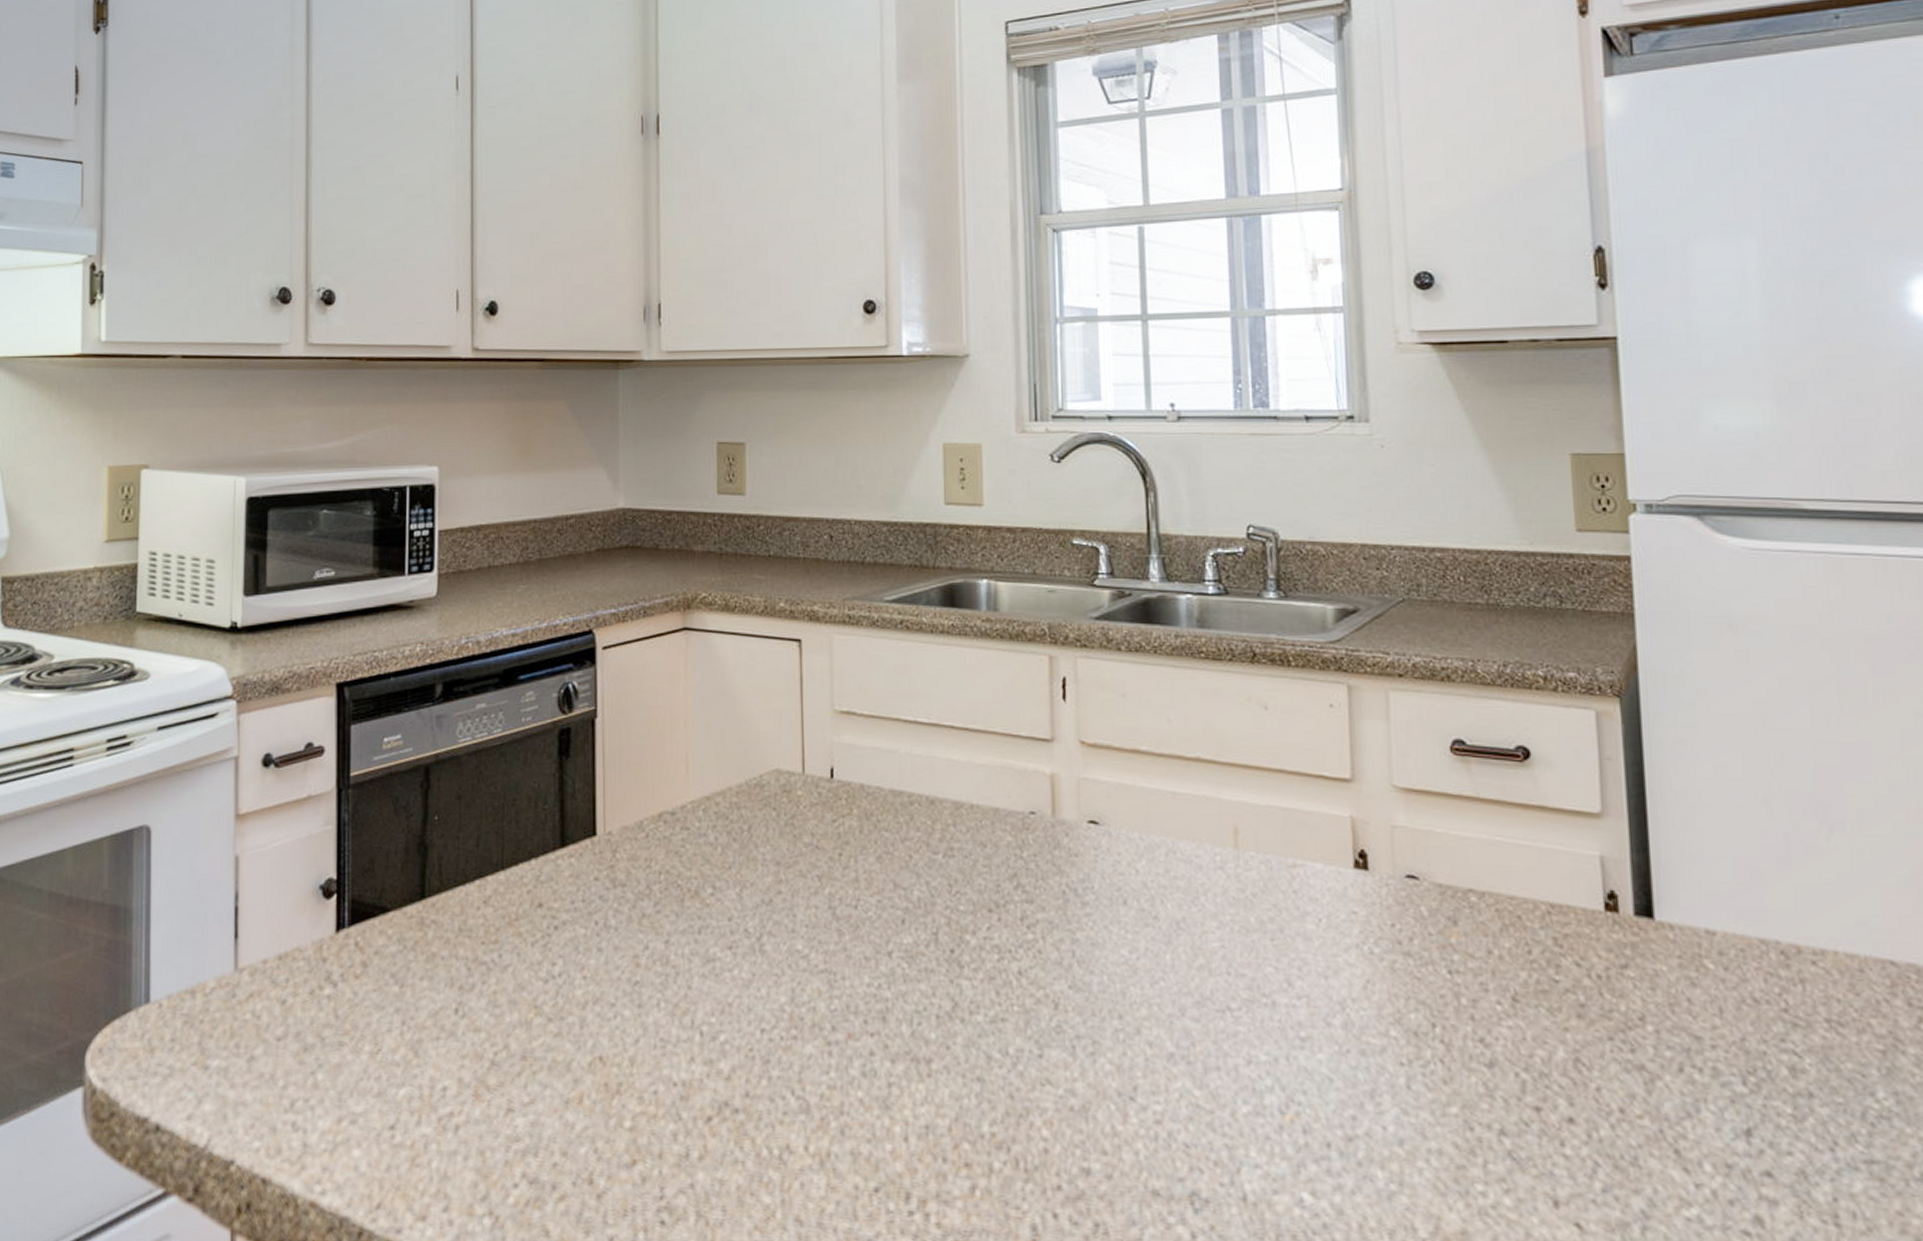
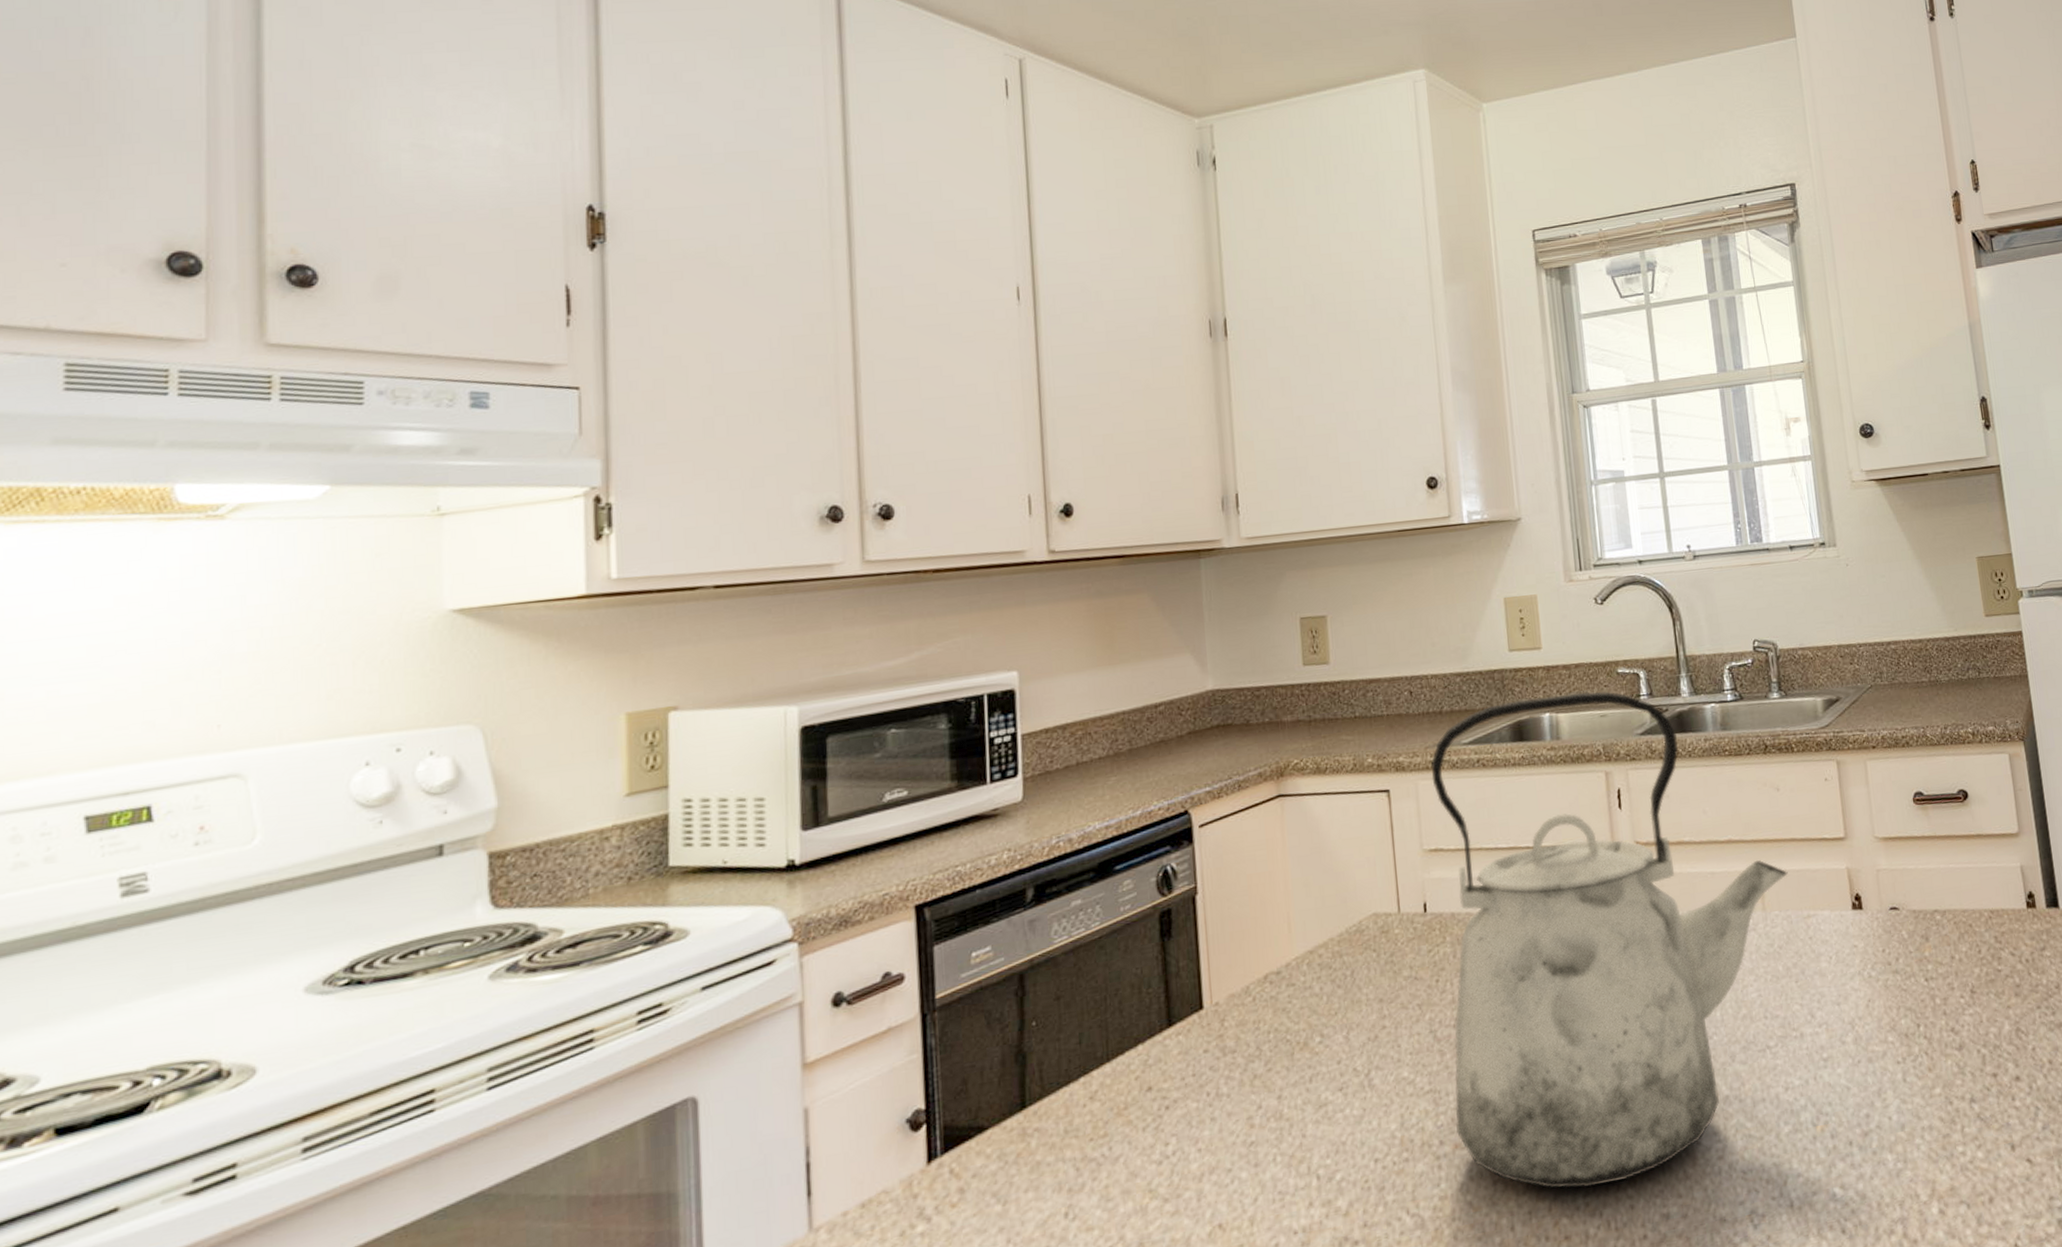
kettle: none [848,561,1271,1120] -> present [1431,691,1788,1189]

